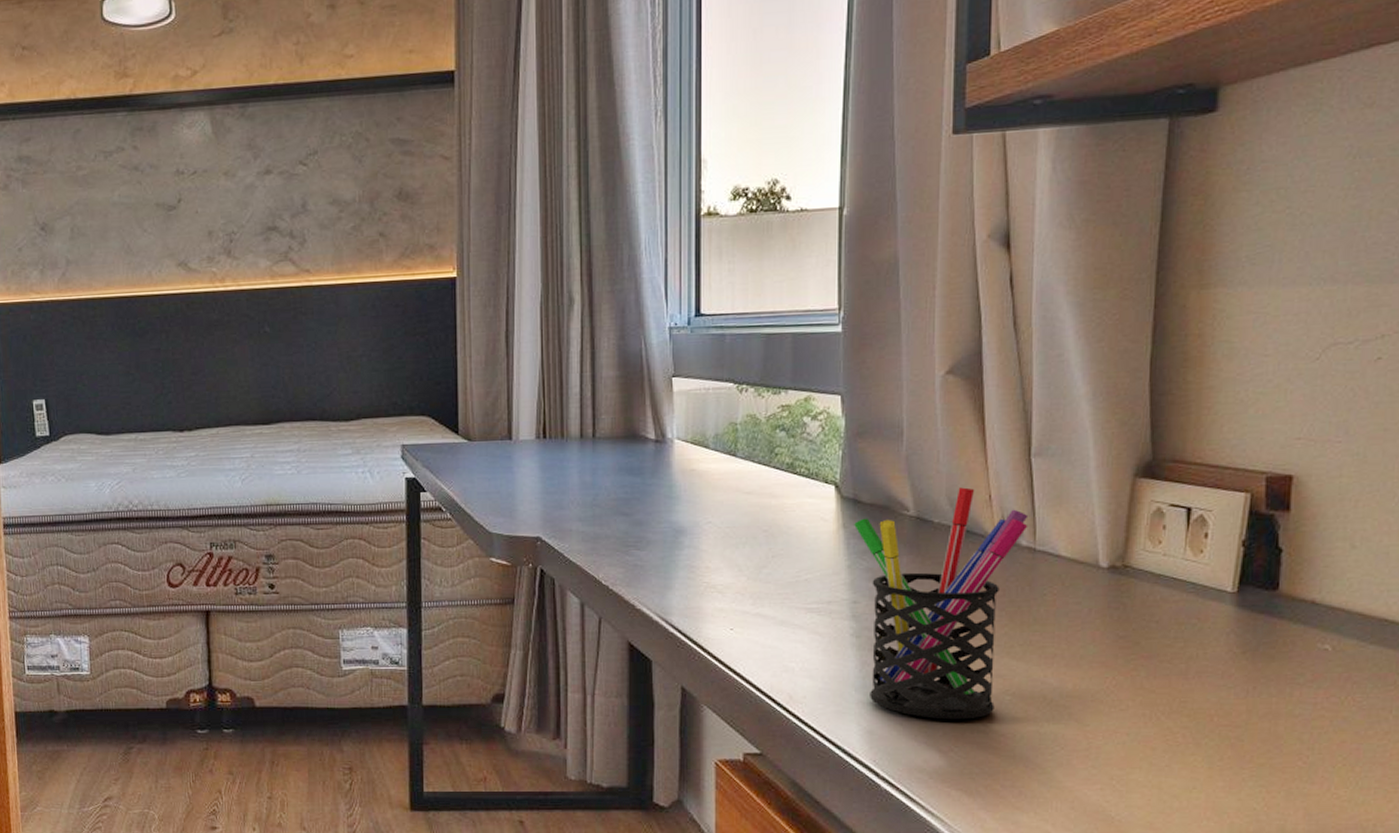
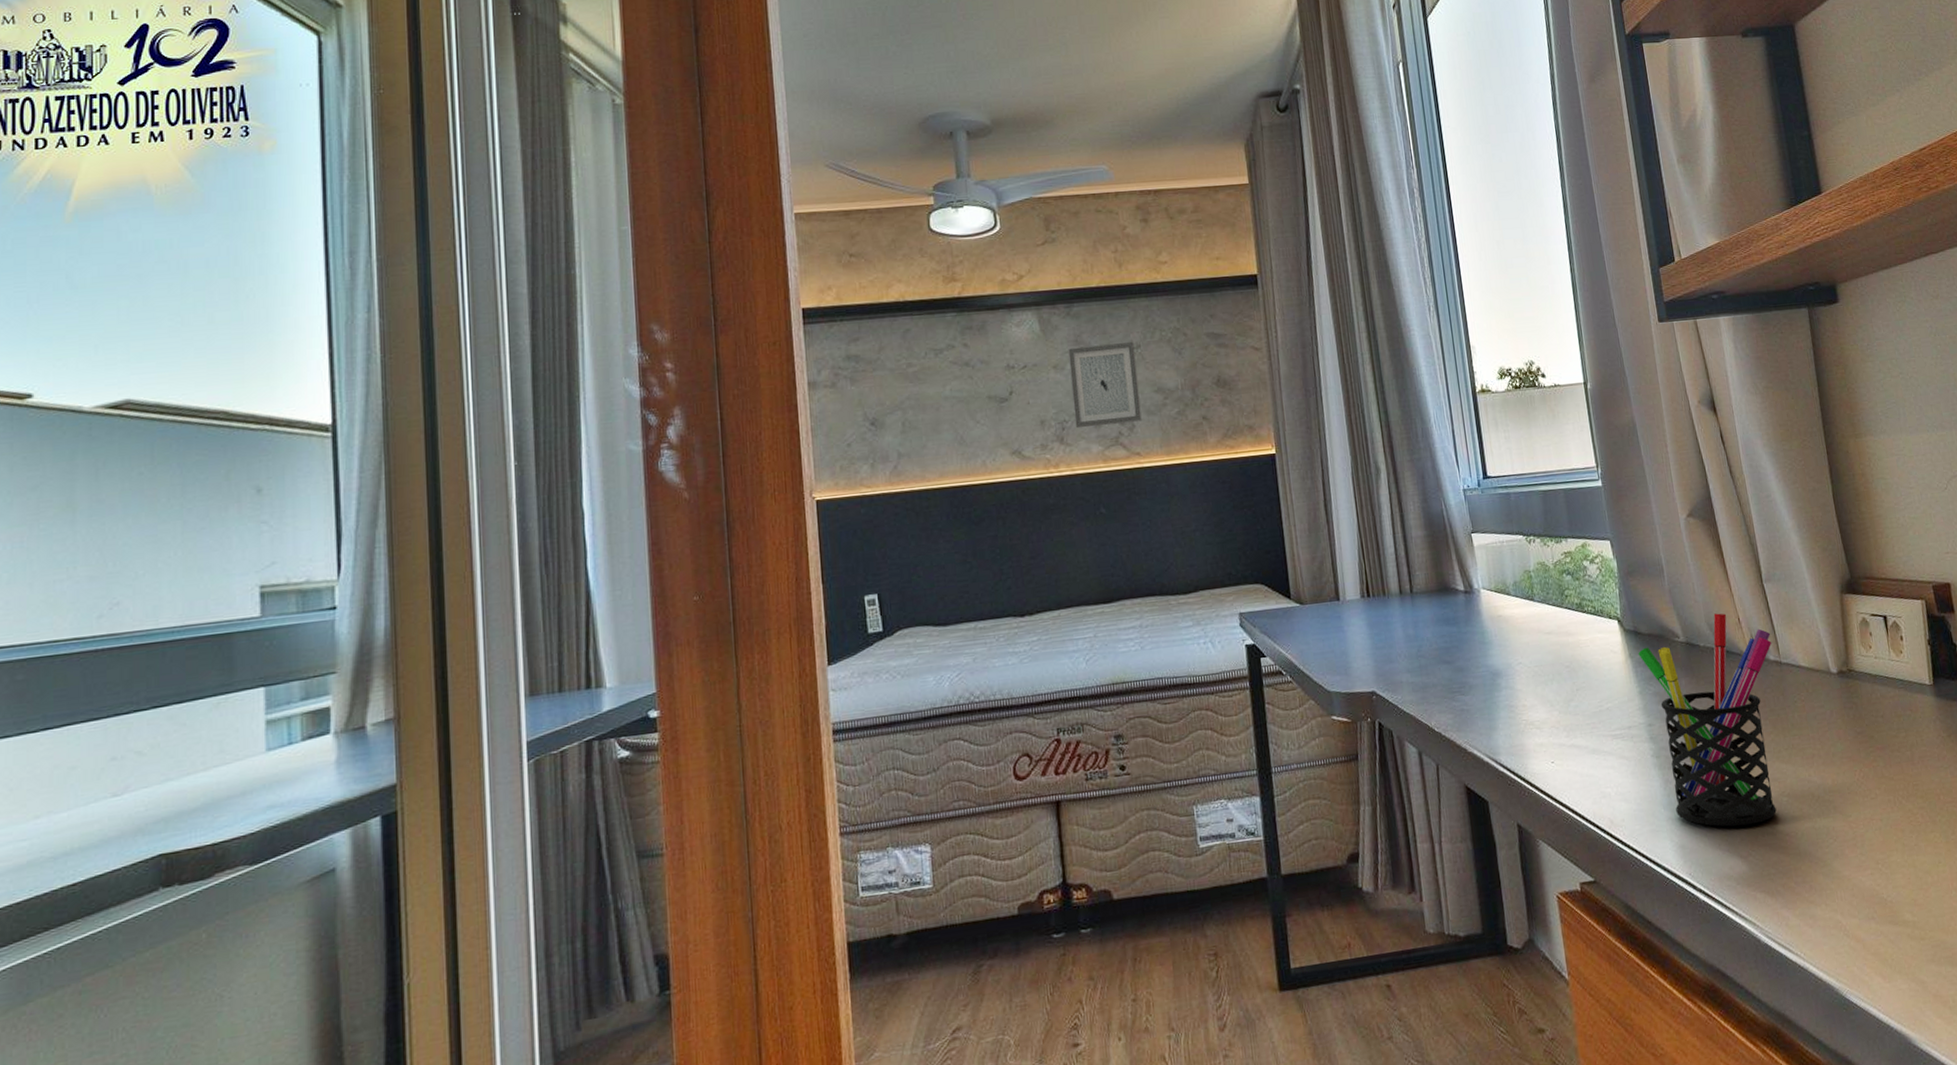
wall art: none [240,148,314,241] -> present [1068,342,1142,429]

